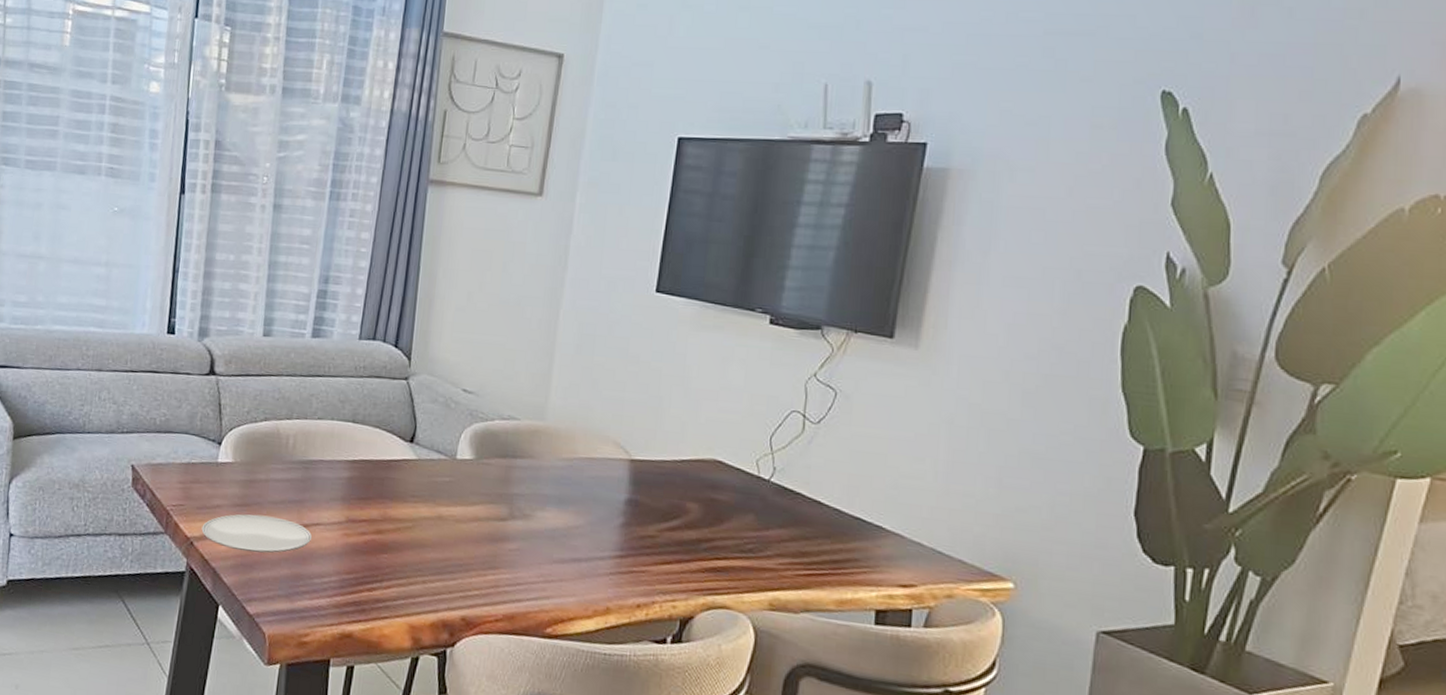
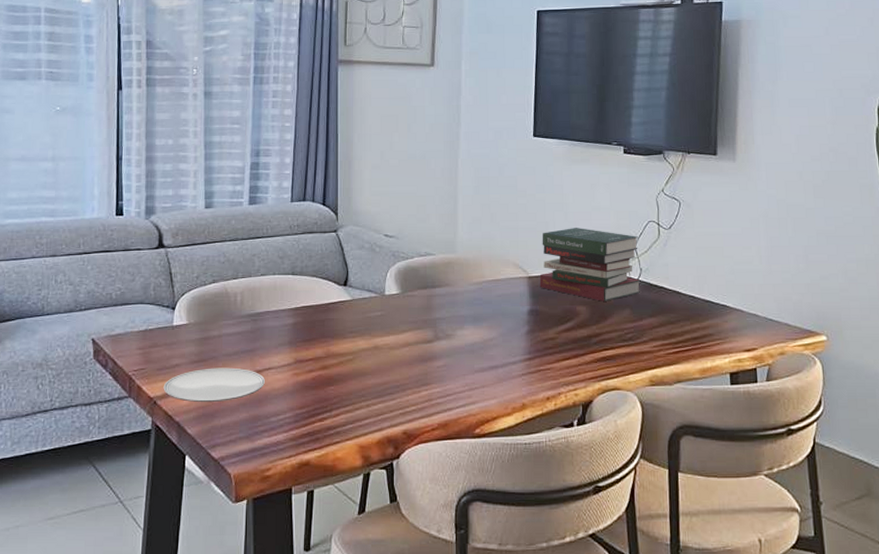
books: none [643,407,775,502] -> present [539,228,641,301]

